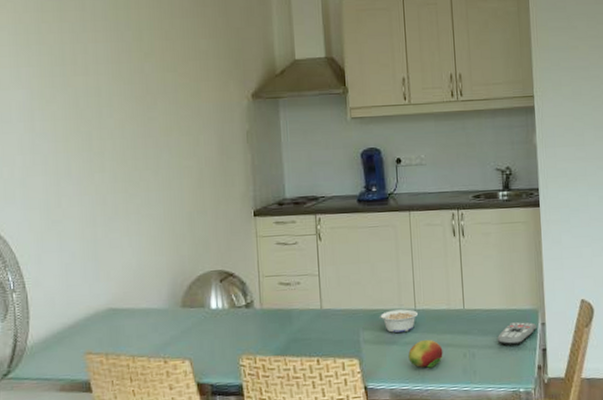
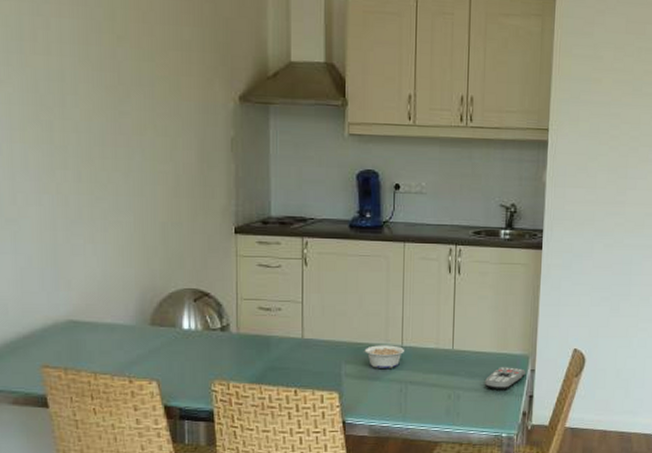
fruit: present [408,339,443,369] -> none [391,377,427,408]

